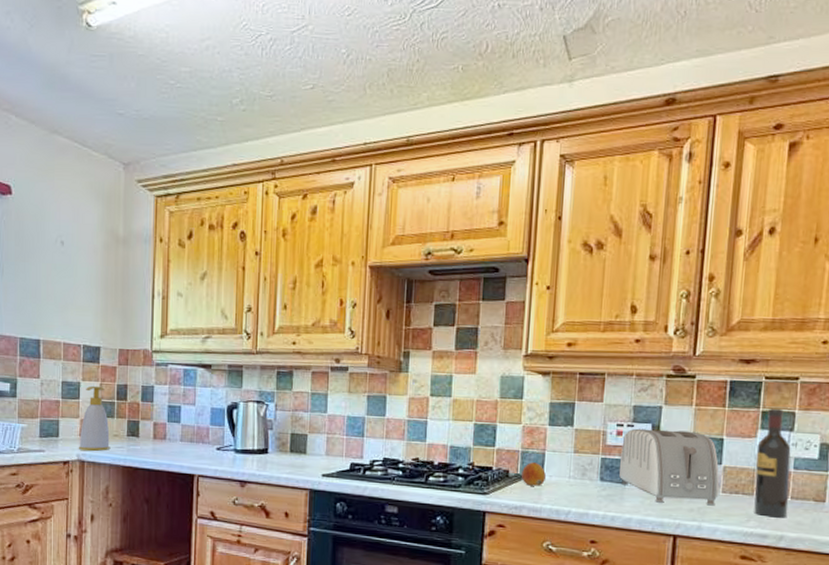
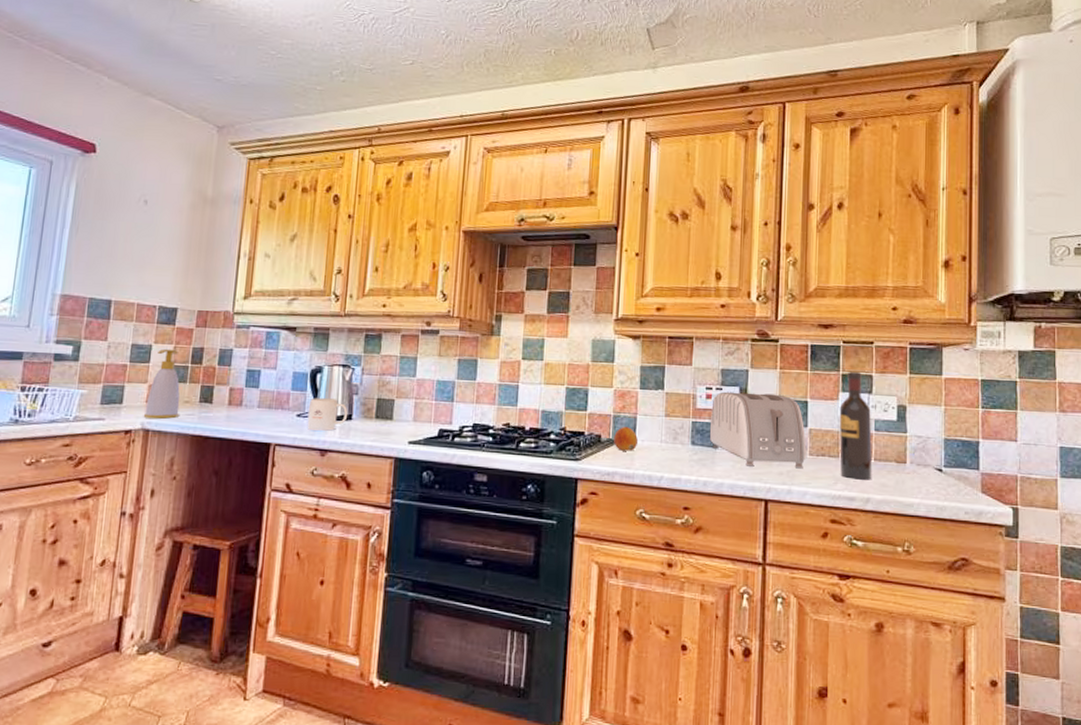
mug: none [226,432,264,465] -> present [307,398,348,432]

